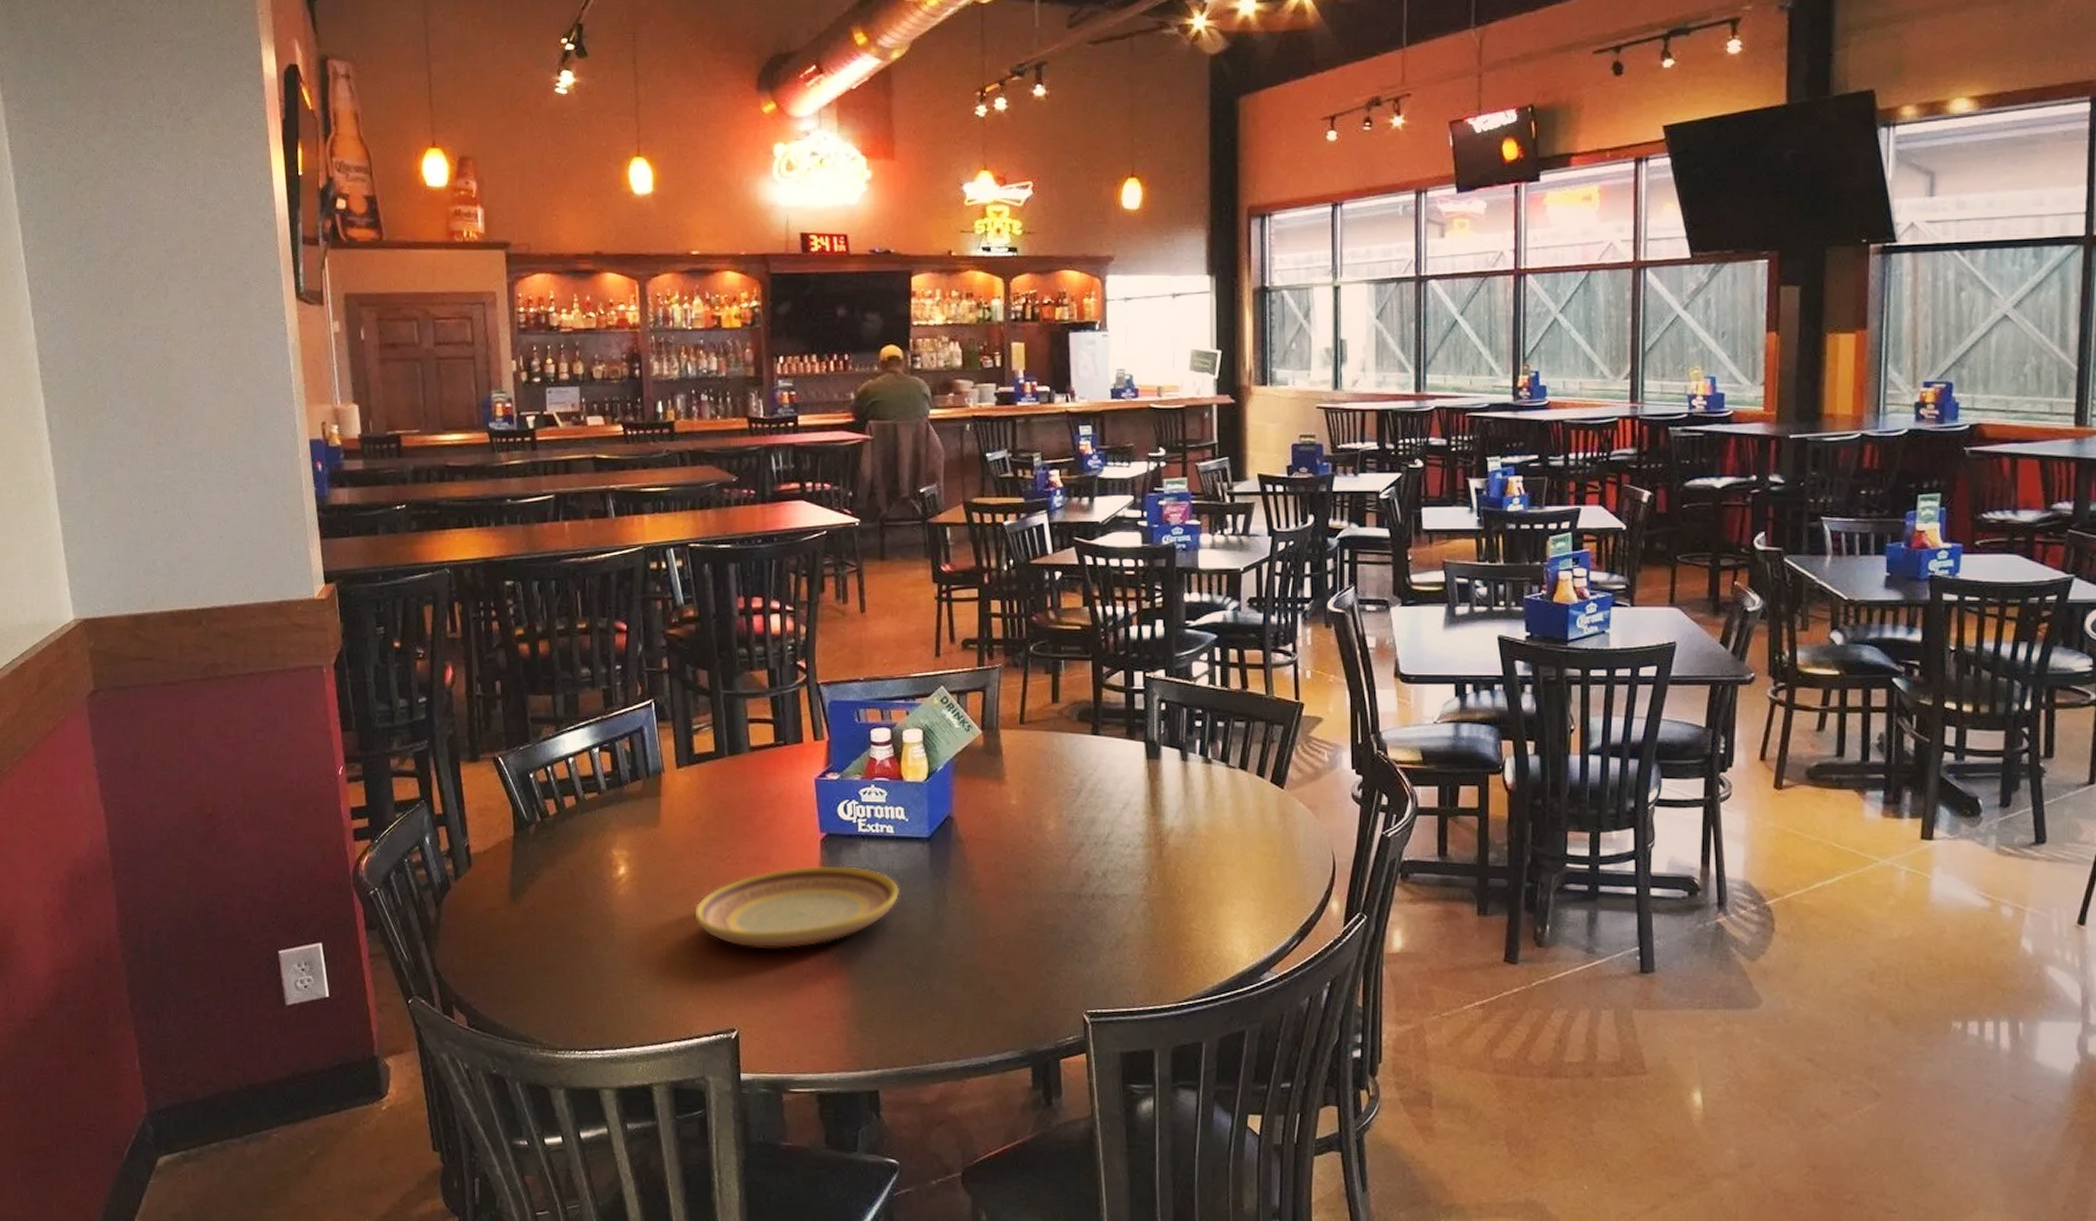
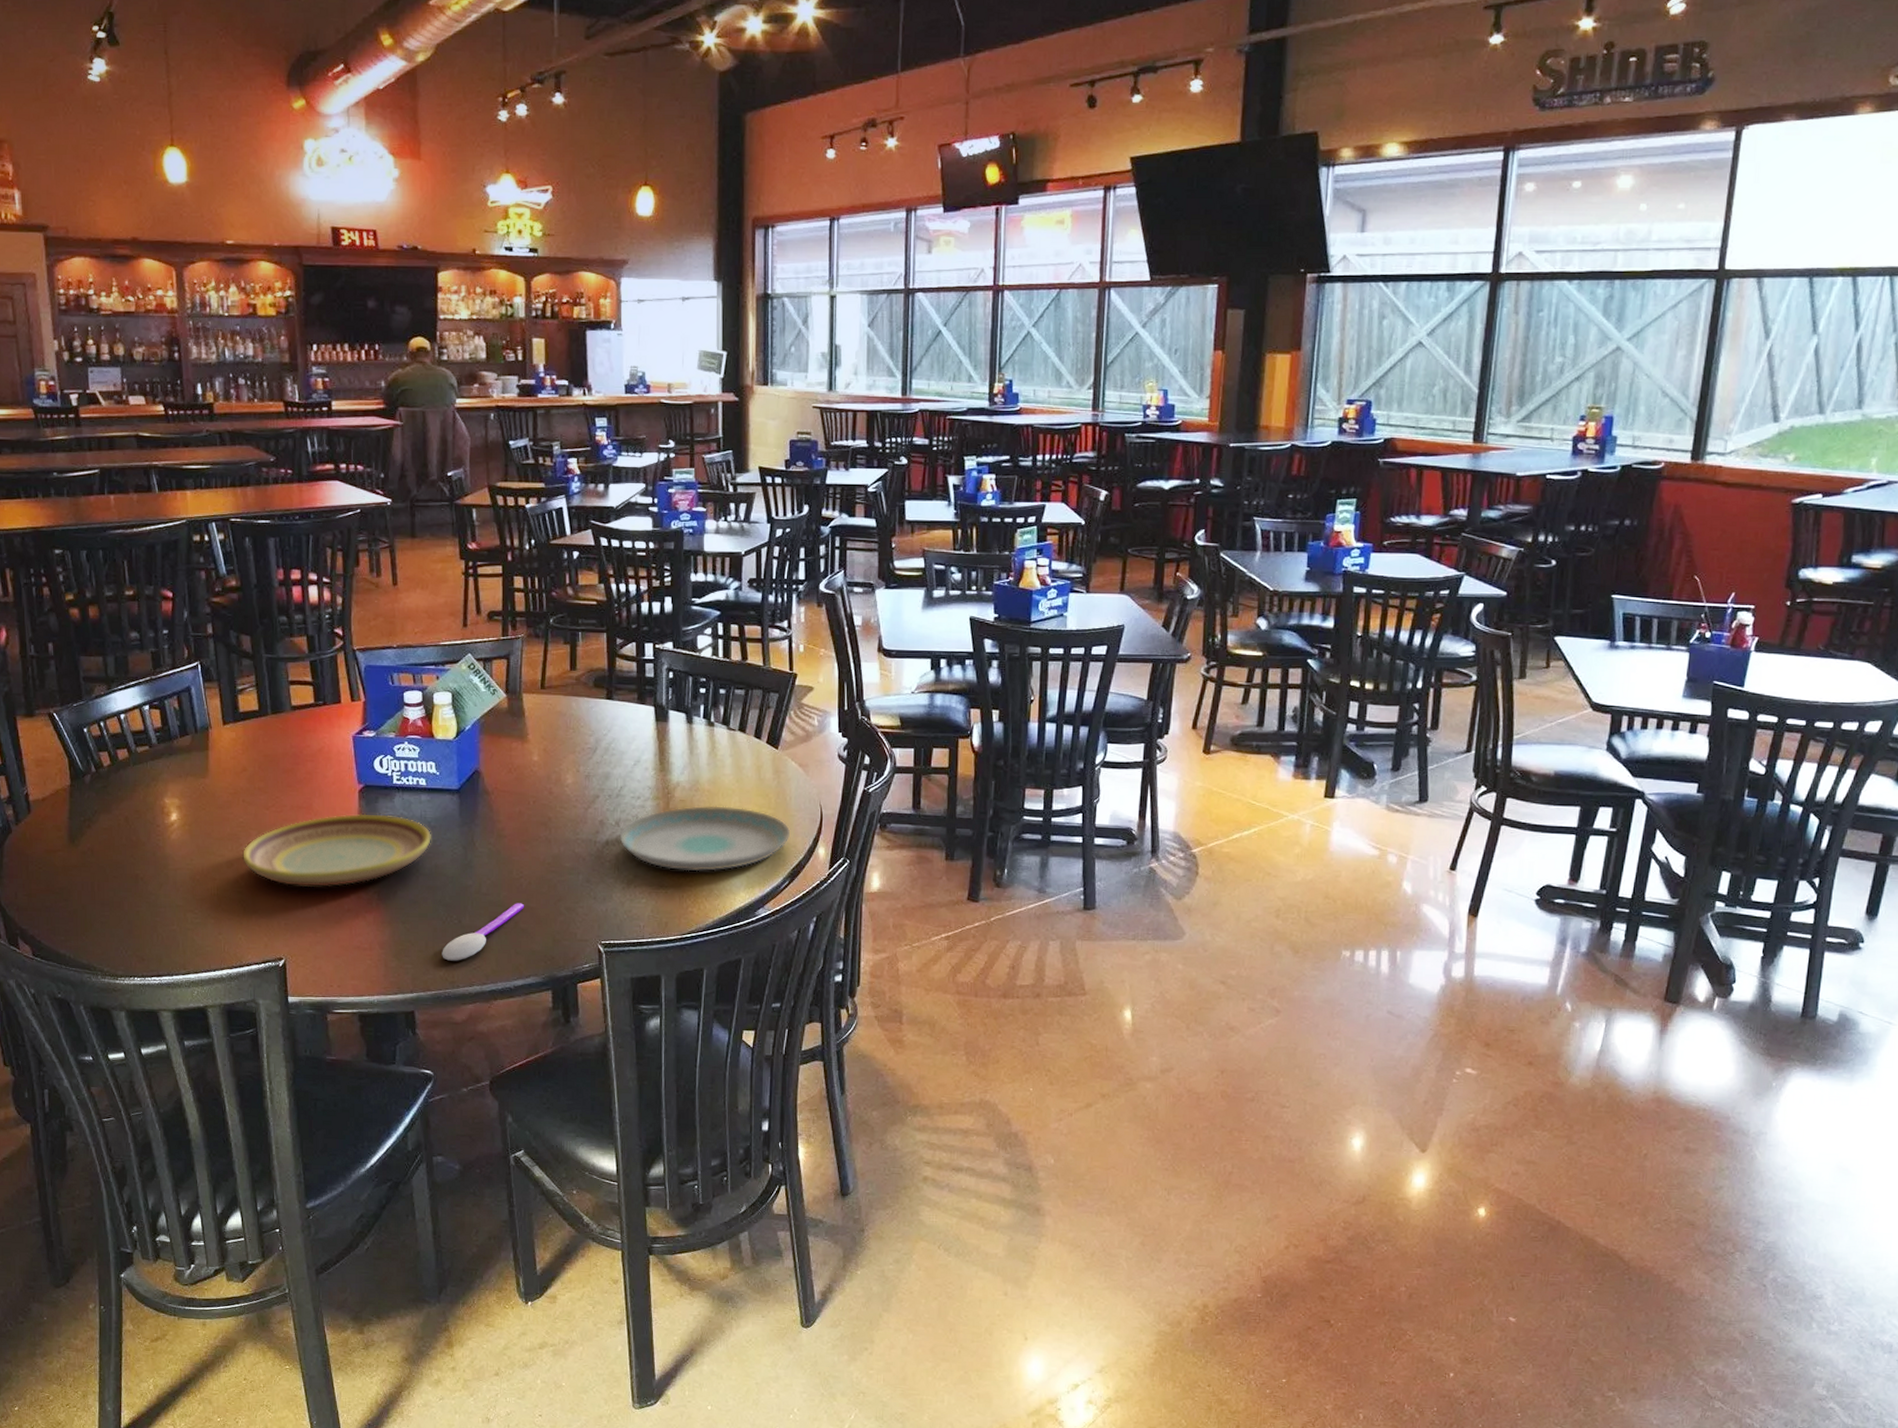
spoon: none [909,966,1002,1033] -> present [442,903,525,961]
plate: none [1106,854,1300,930] -> present [619,806,791,872]

